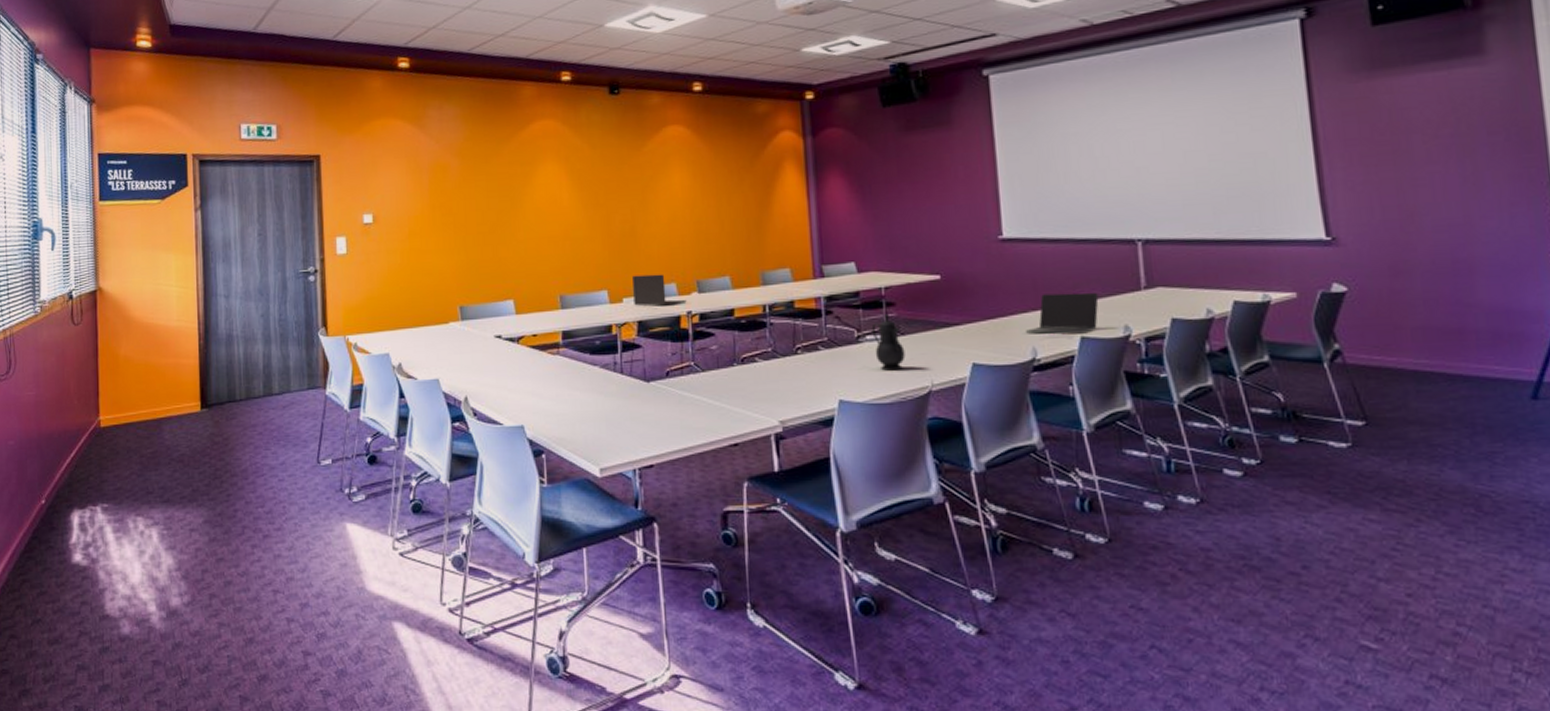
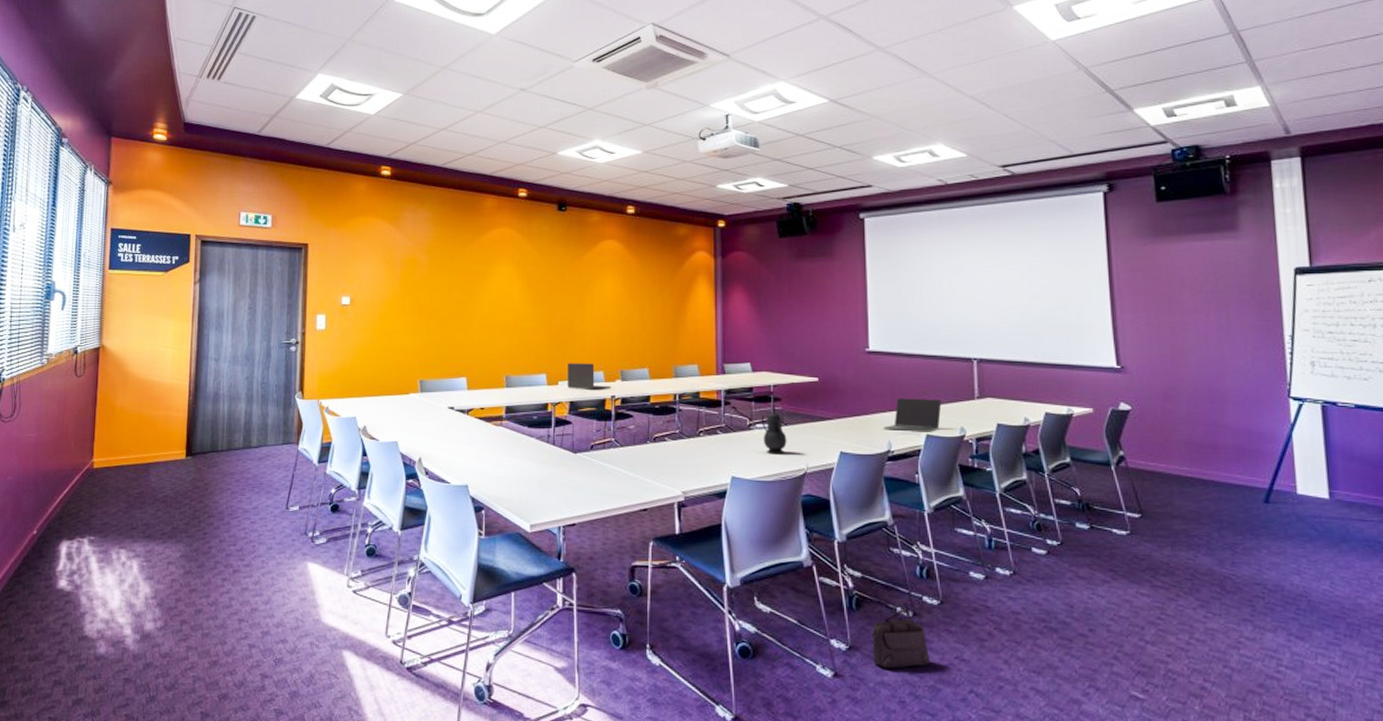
handbag: none [1023,540,1099,621] -> present [872,601,931,668]

